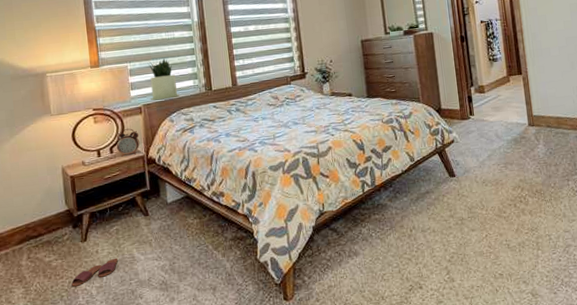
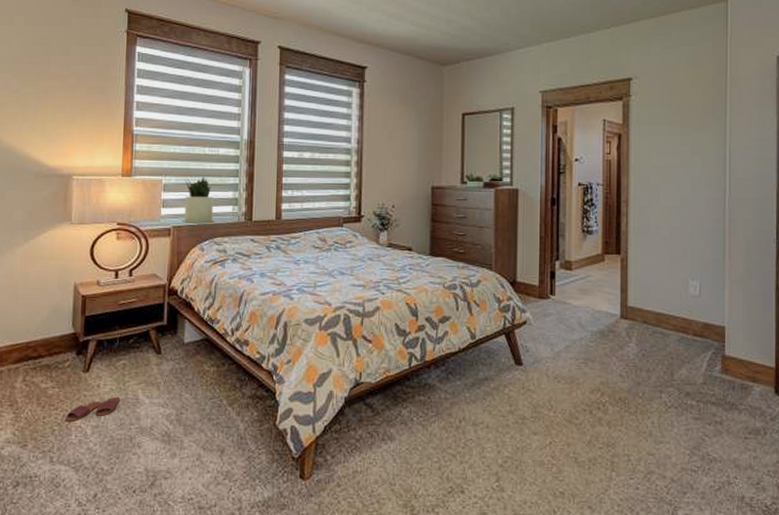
alarm clock: present [116,128,140,157] -> none [136,251,164,282]

